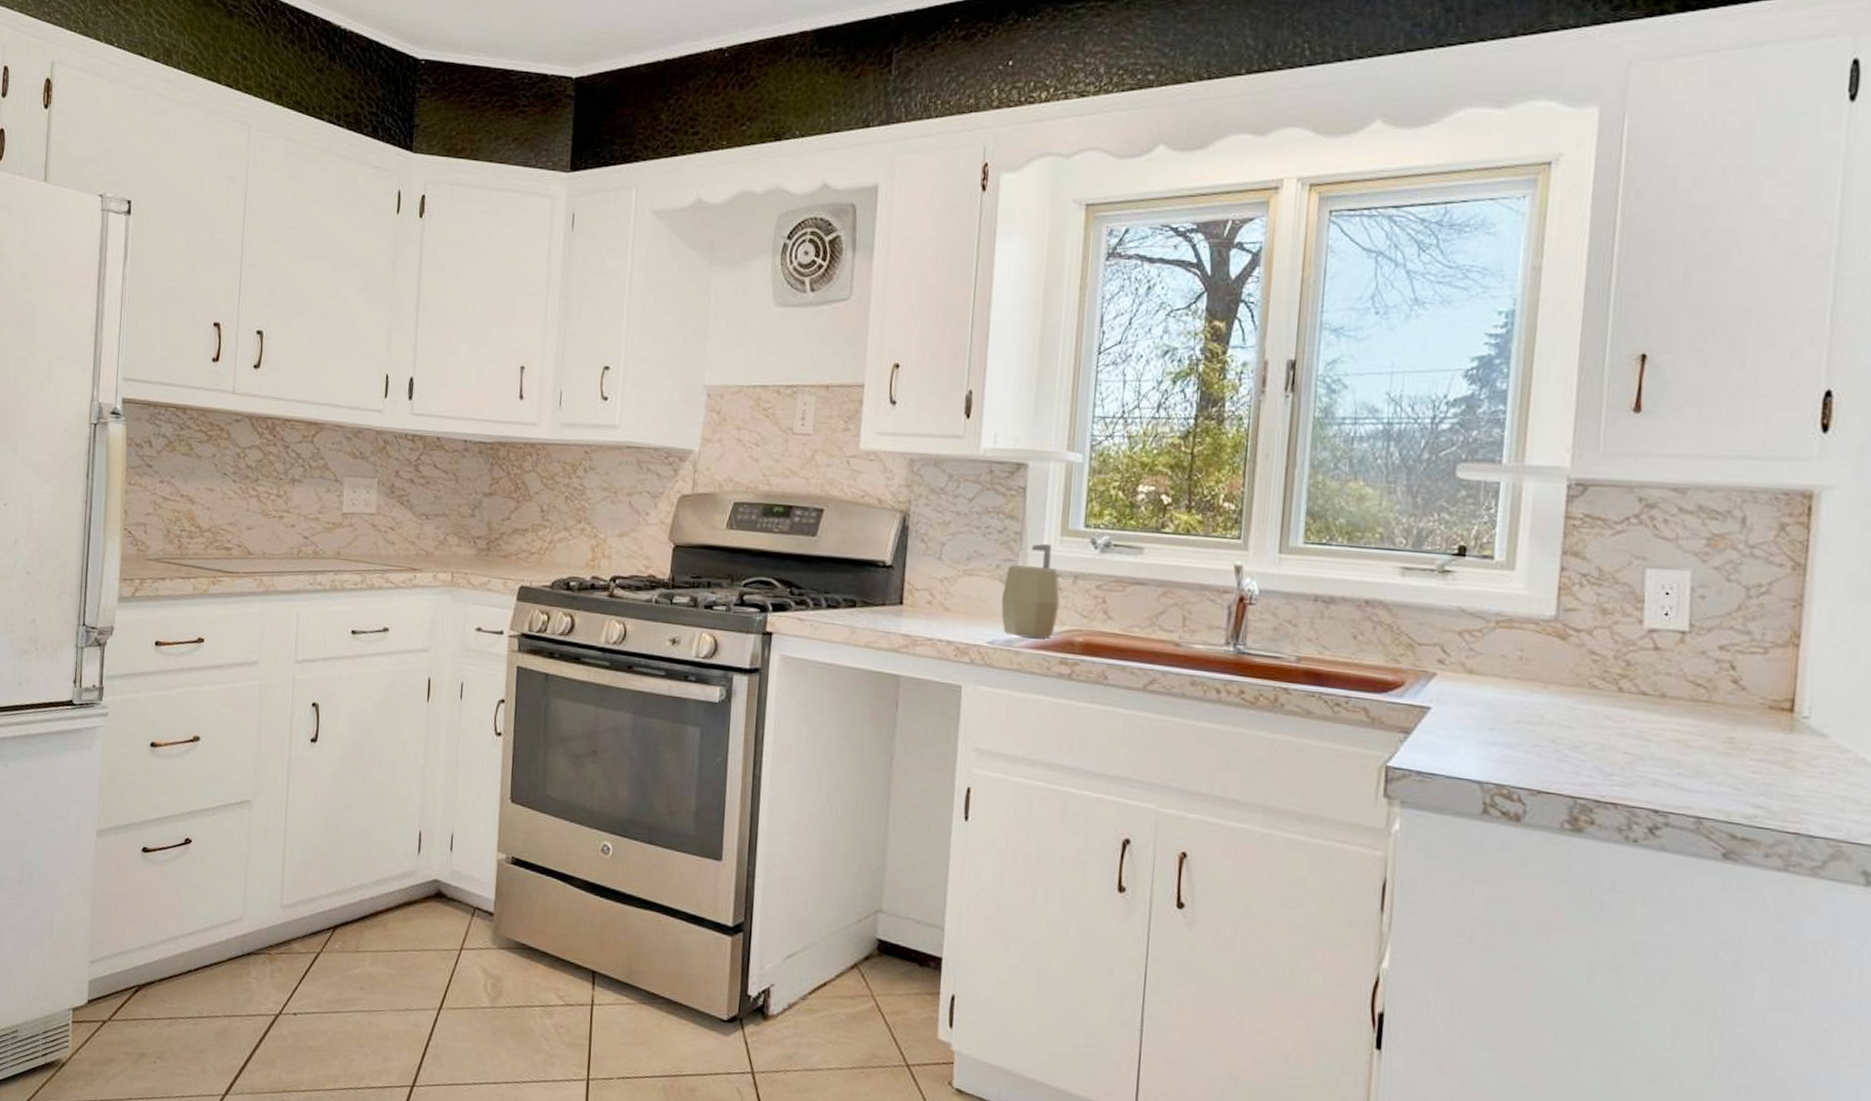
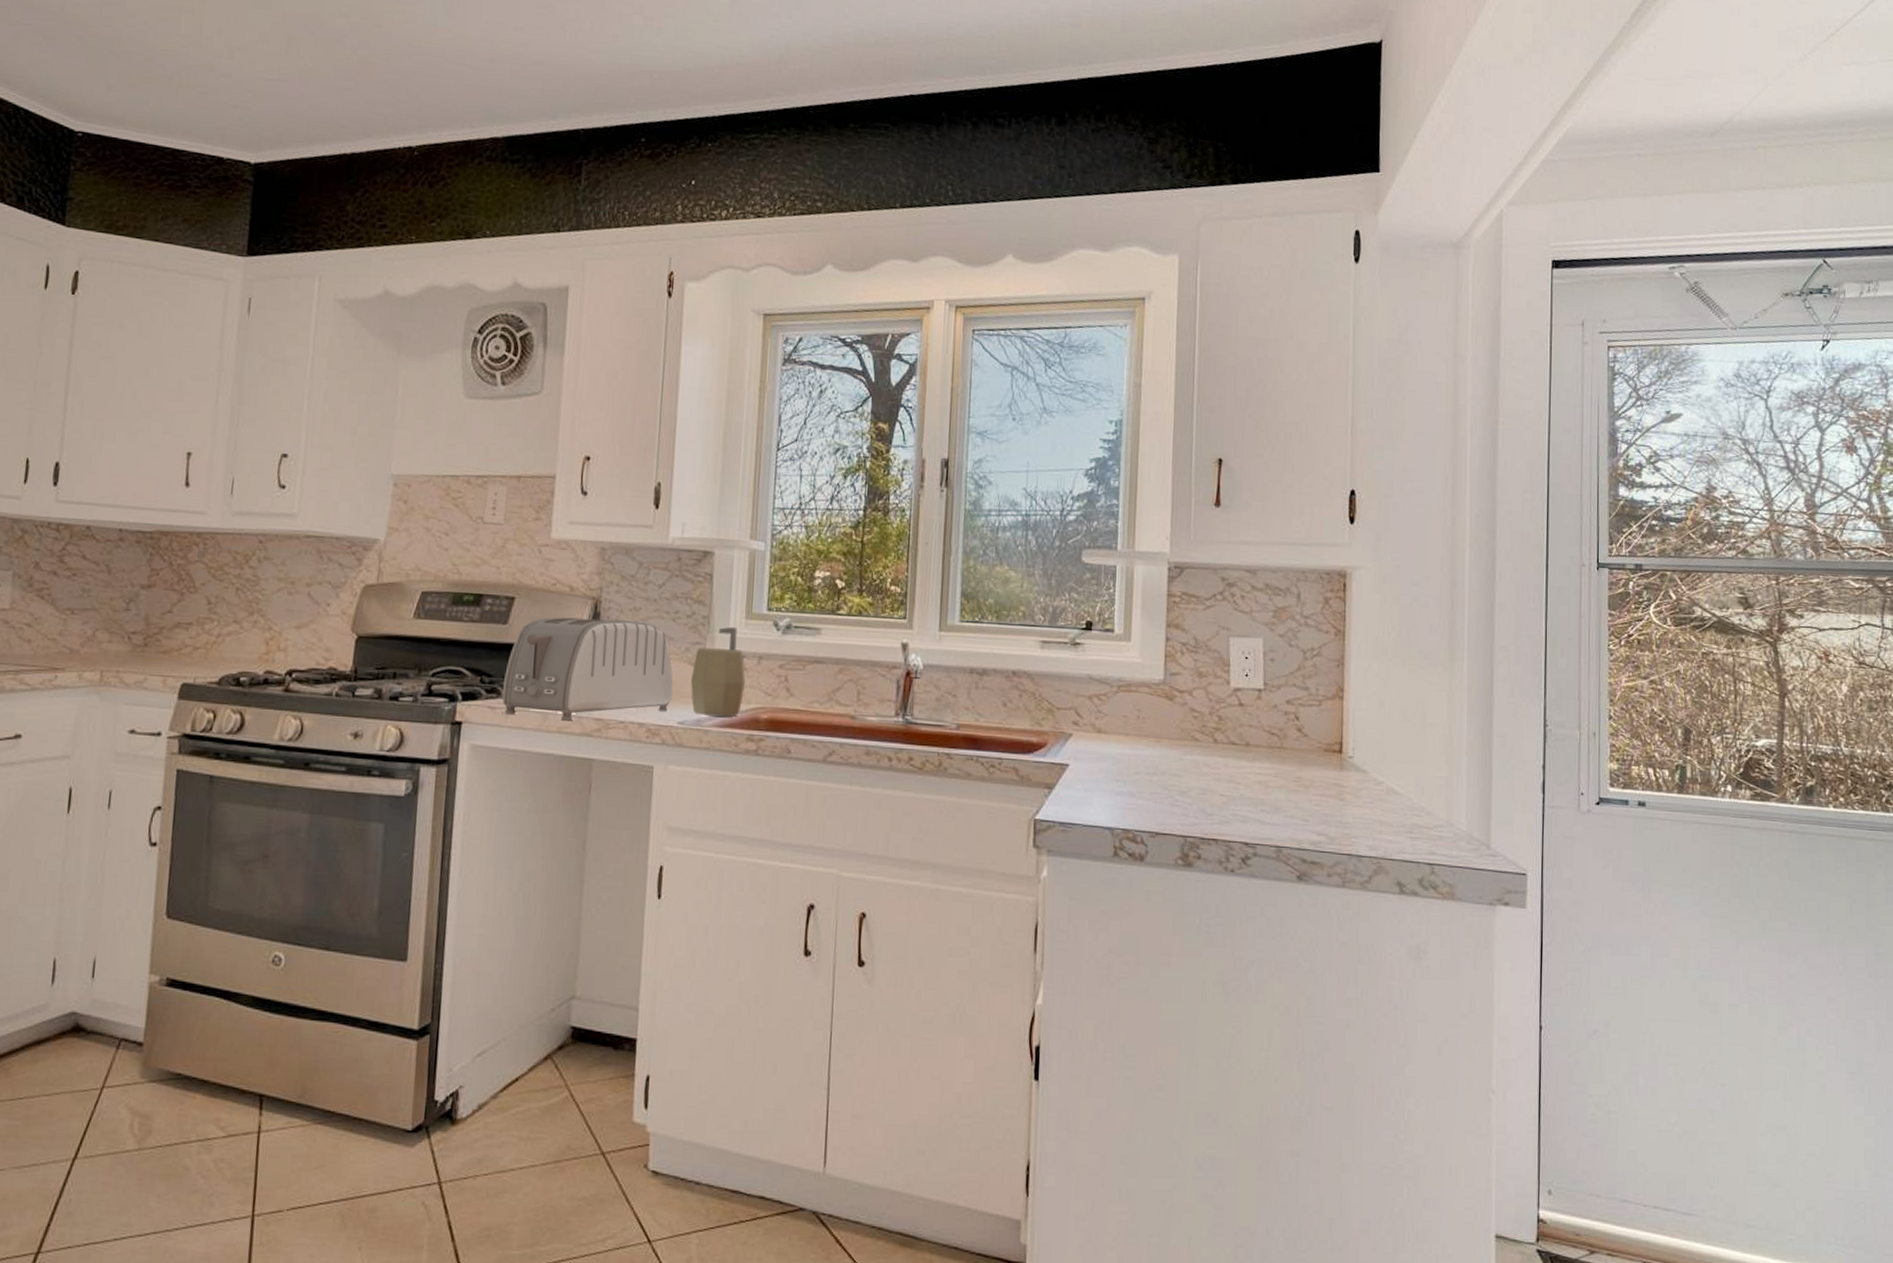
toaster: none [810,530,983,636] -> present [501,617,673,721]

